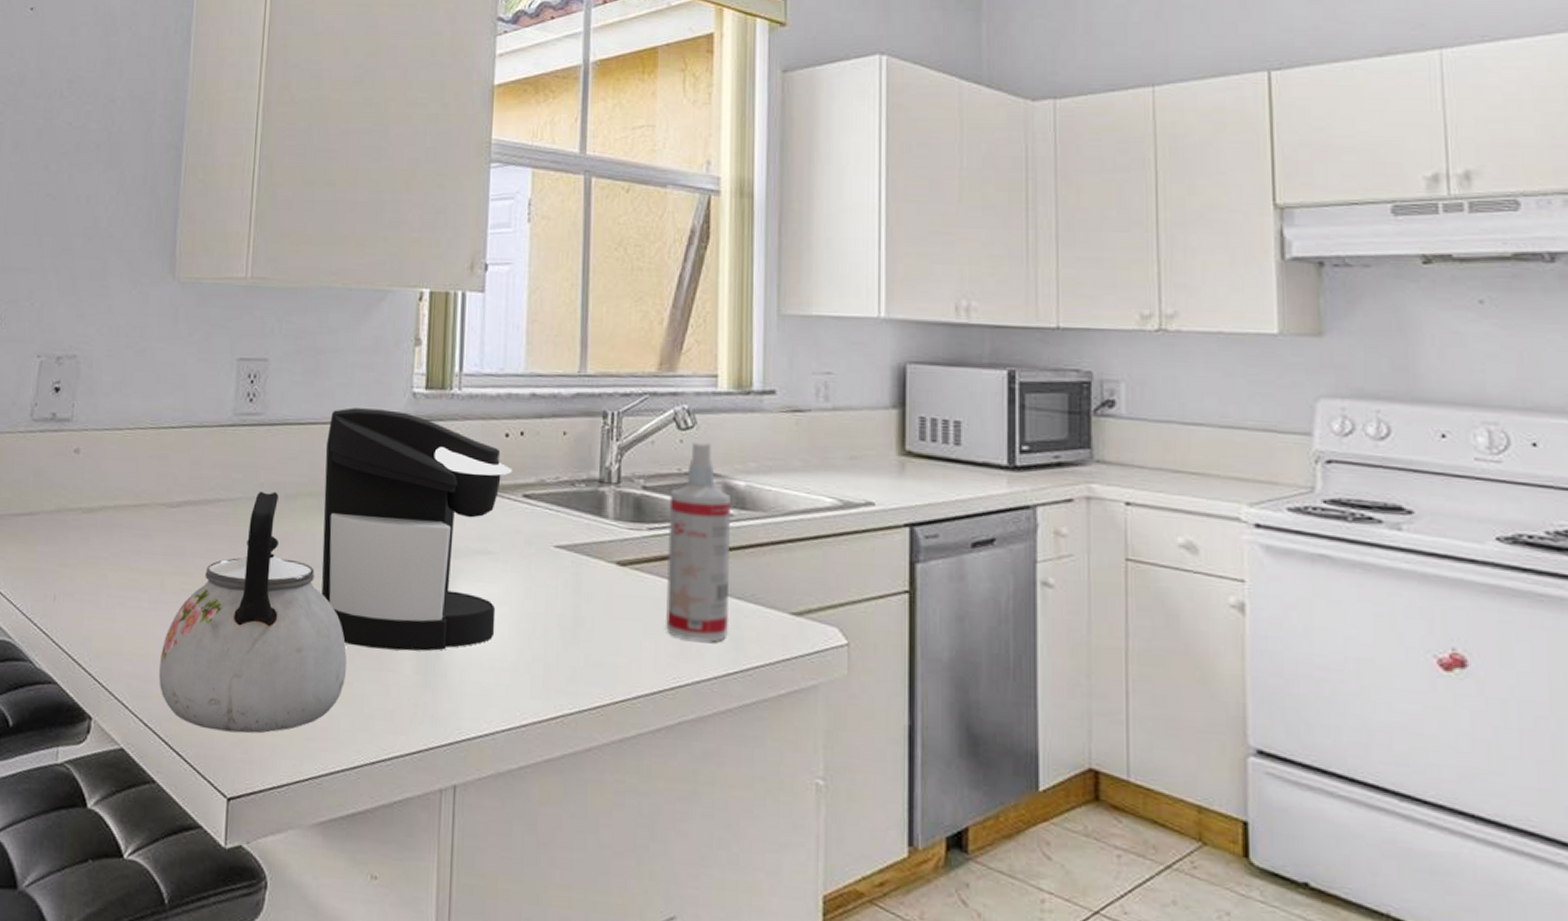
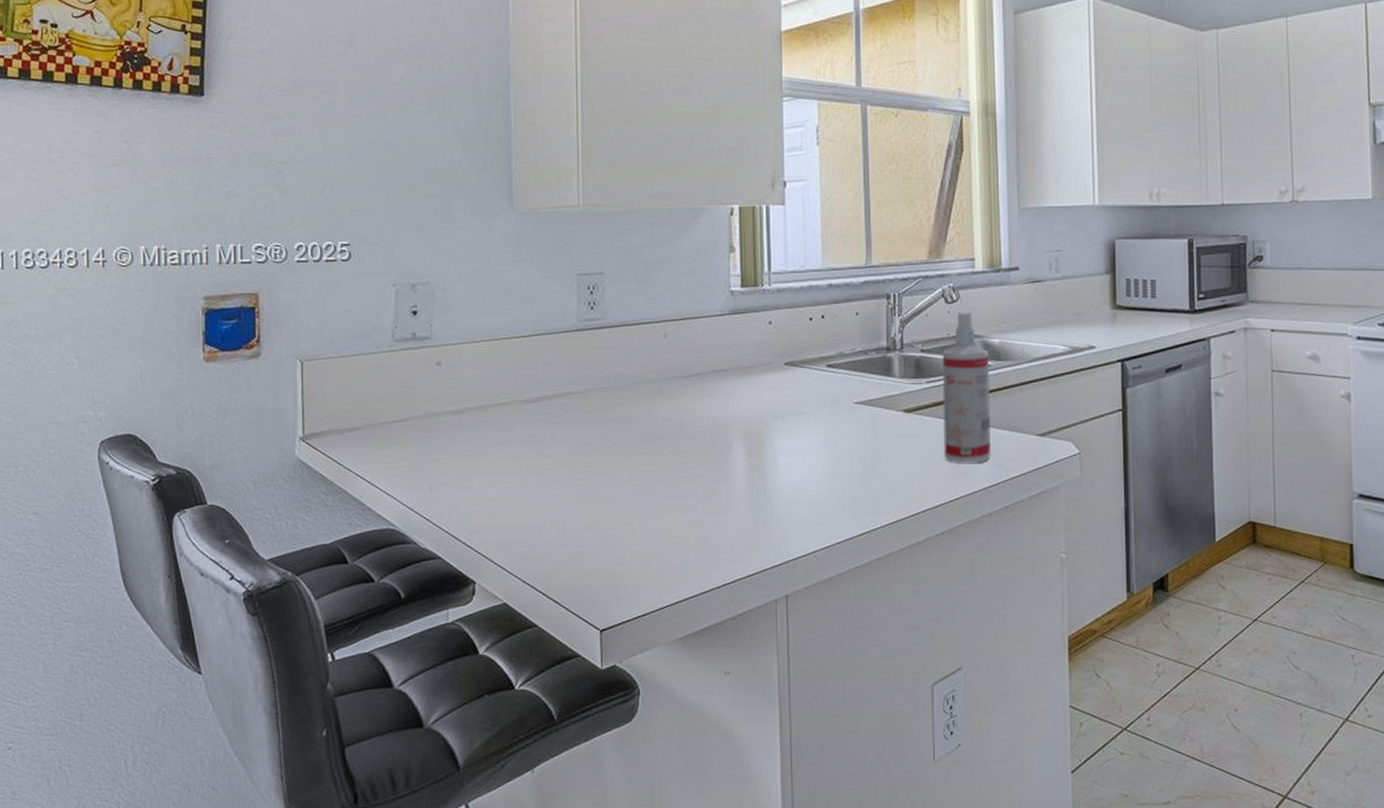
kettle: present [159,491,347,734] -> none [532,382,692,579]
coffee maker: present [321,408,512,652] -> none [660,307,816,498]

